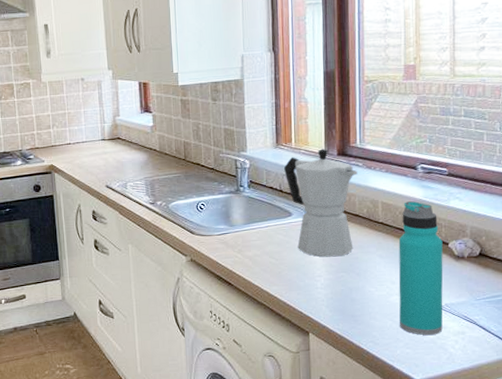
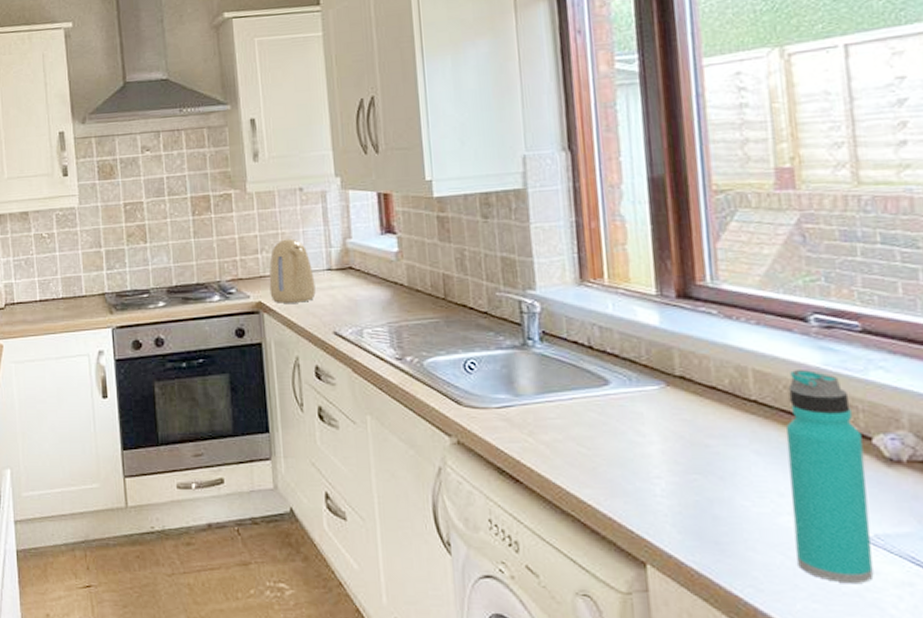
kettle: none [58,117,93,166] -> present [269,238,316,303]
moka pot: present [284,149,358,257] -> none [594,288,711,449]

